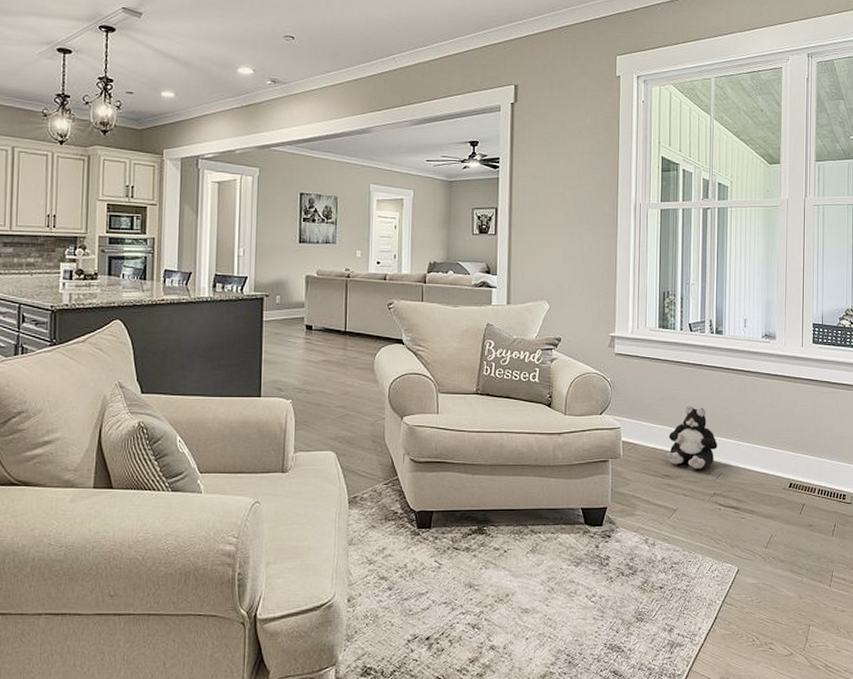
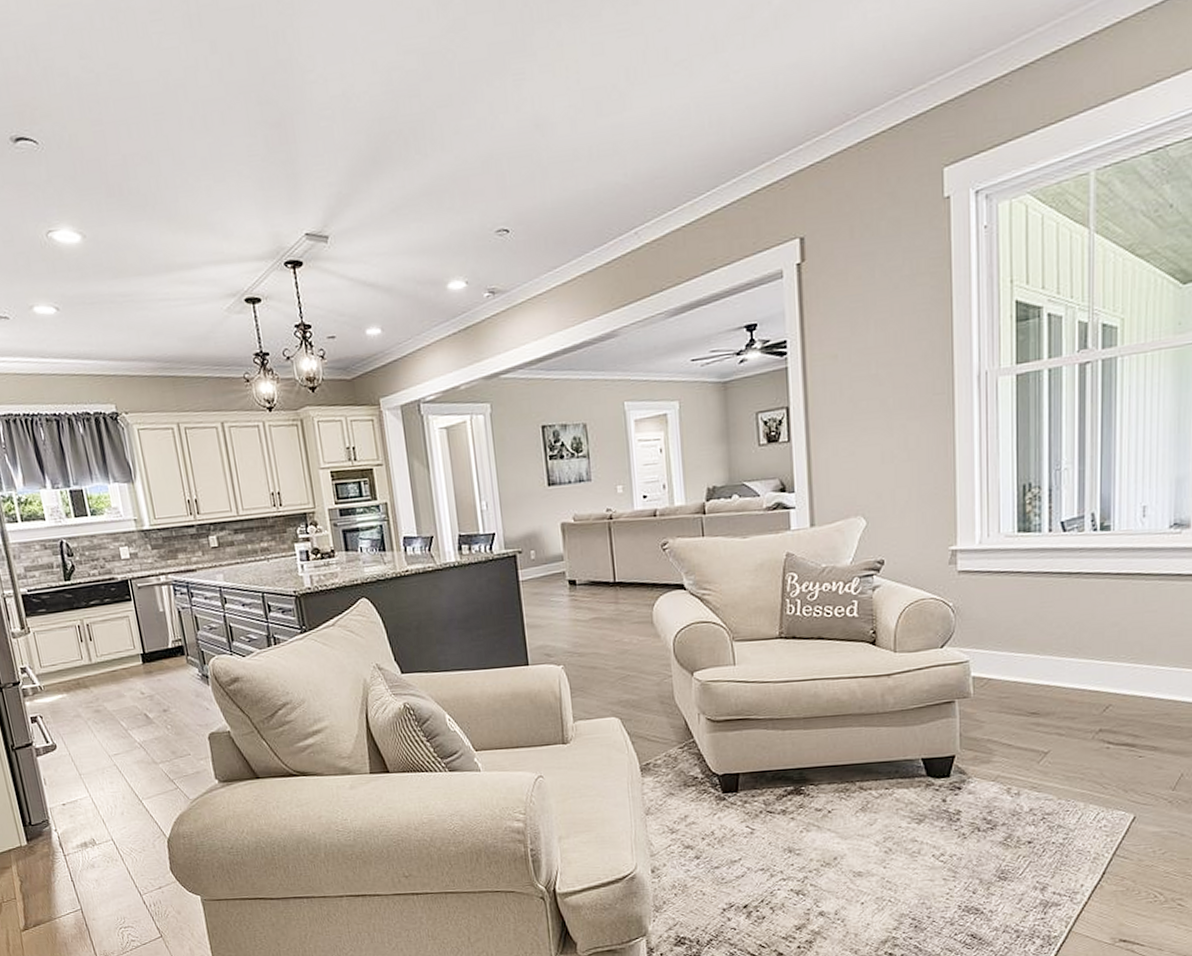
plush toy: present [667,406,718,469] -> none [1033,625,1104,703]

